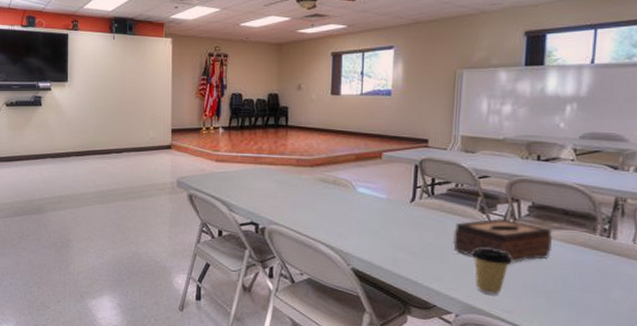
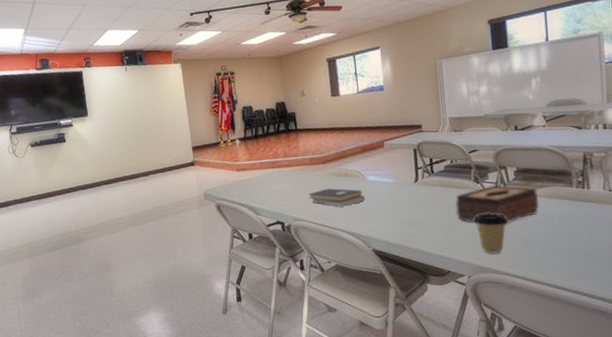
hardback book: none [290,194,352,217] -> present [309,188,365,207]

